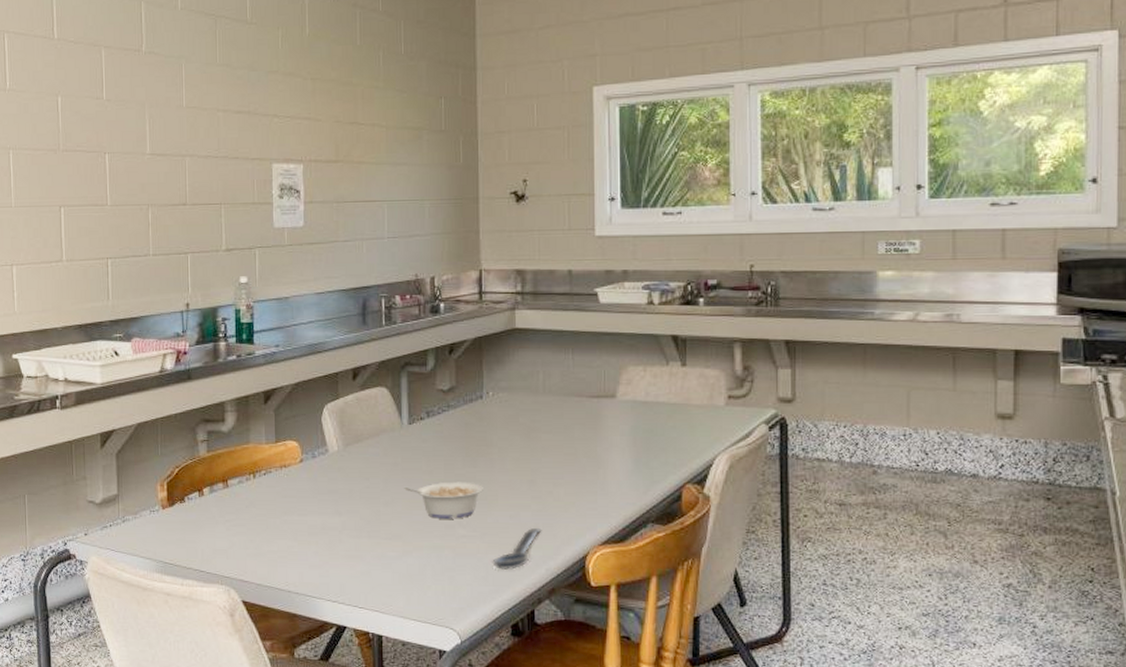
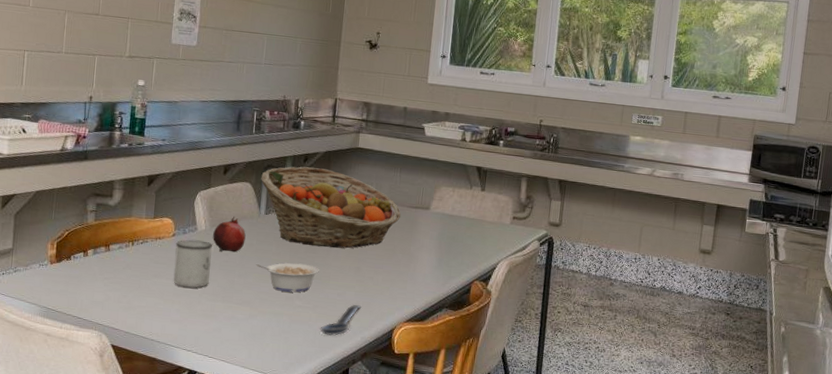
mug: none [304,464,350,524] -> present [173,240,213,288]
fruit: none [348,430,388,476] -> present [213,216,246,252]
fruit basket: none [398,360,580,459] -> present [261,166,402,249]

